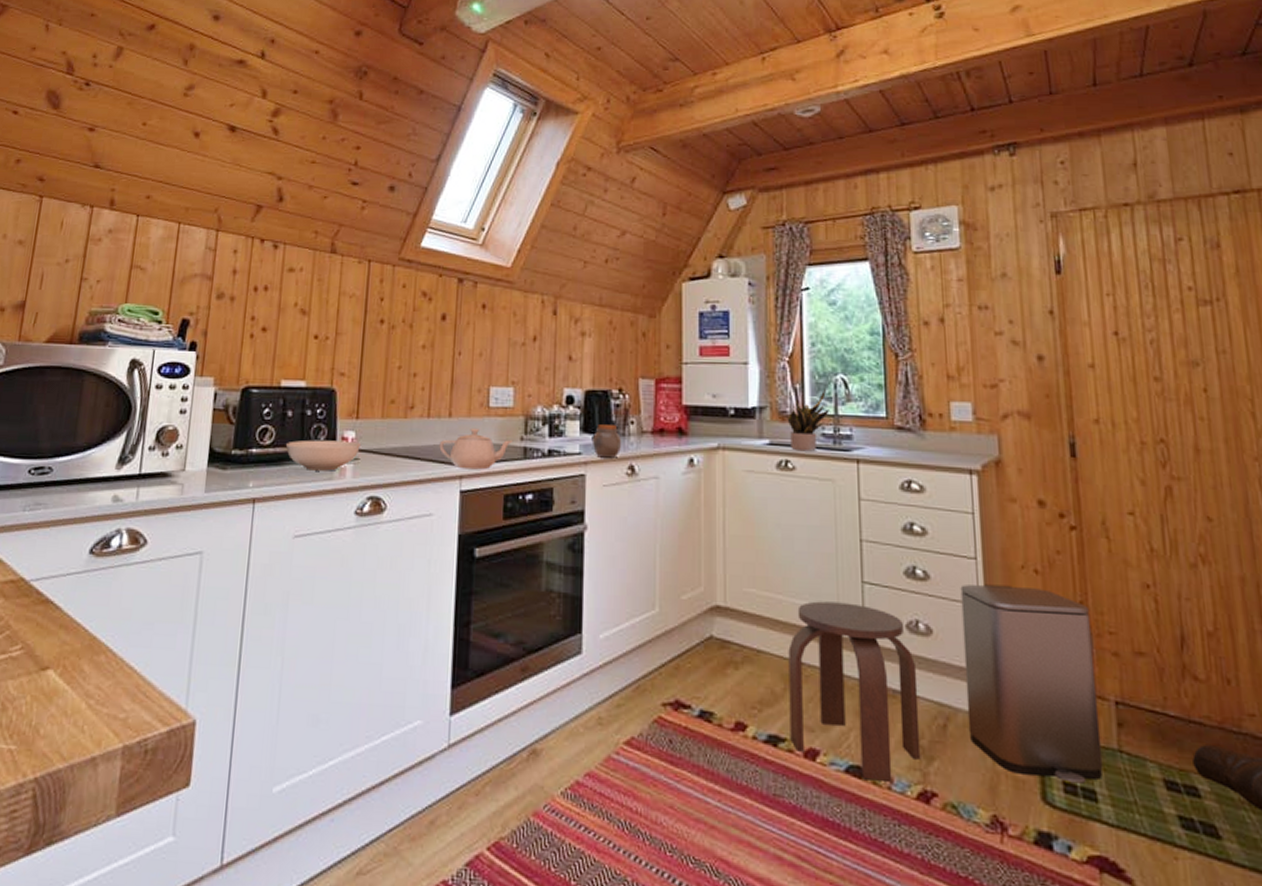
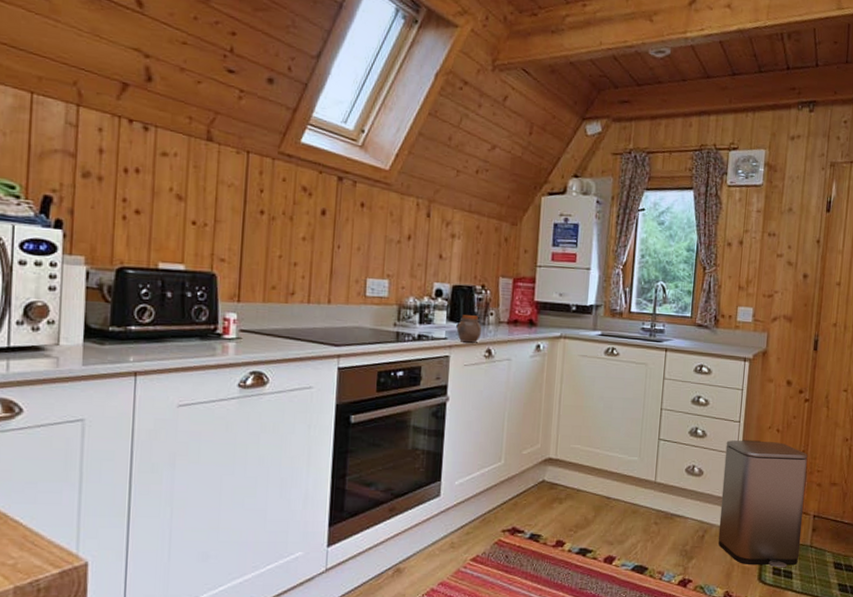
bowl: present [285,440,360,471] -> none [166,319,242,349]
teapot: present [439,427,514,470] -> none [318,314,387,351]
potted plant: present [787,389,830,452] -> none [616,293,650,342]
stool: present [788,601,921,782] -> none [595,453,689,575]

